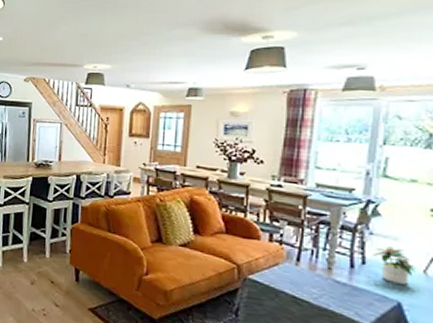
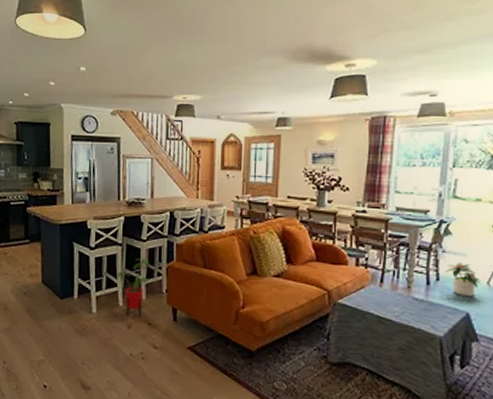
house plant: none [22,218,55,275] -> present [116,258,150,317]

